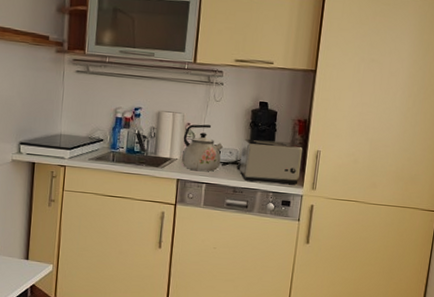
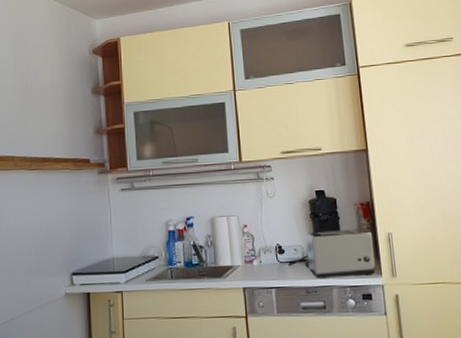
kettle: present [181,124,224,172] -> none [242,223,287,276]

